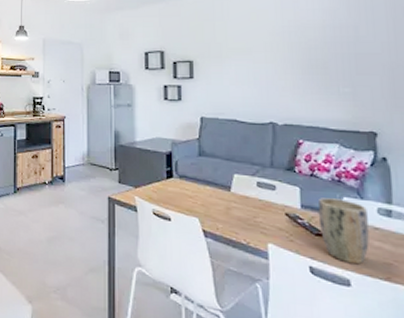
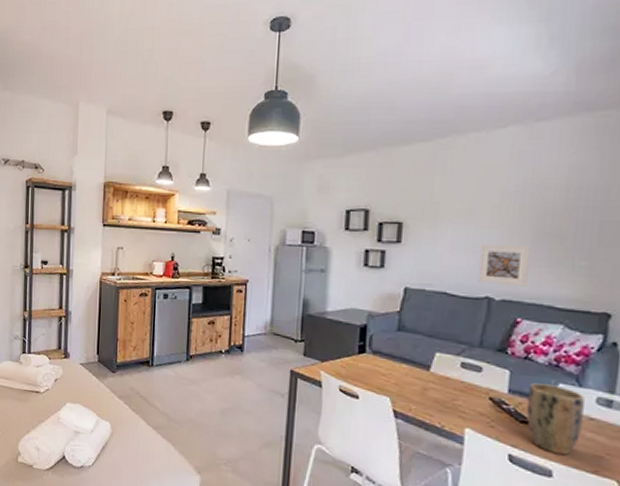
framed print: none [261,76,304,112] -> present [478,244,531,287]

